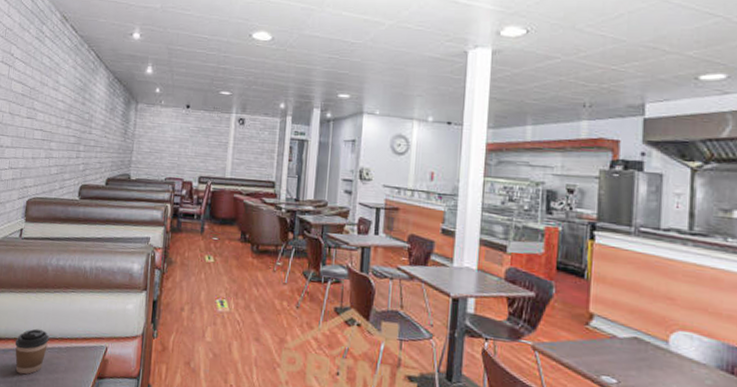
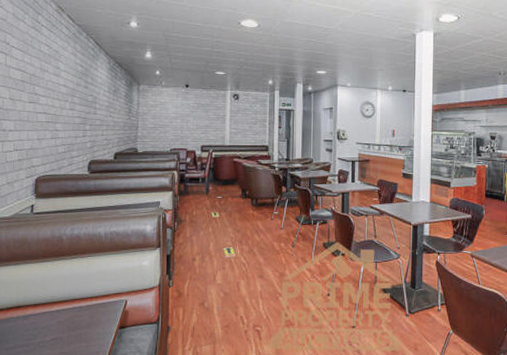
coffee cup: present [15,328,50,375] -> none [34,293,70,335]

